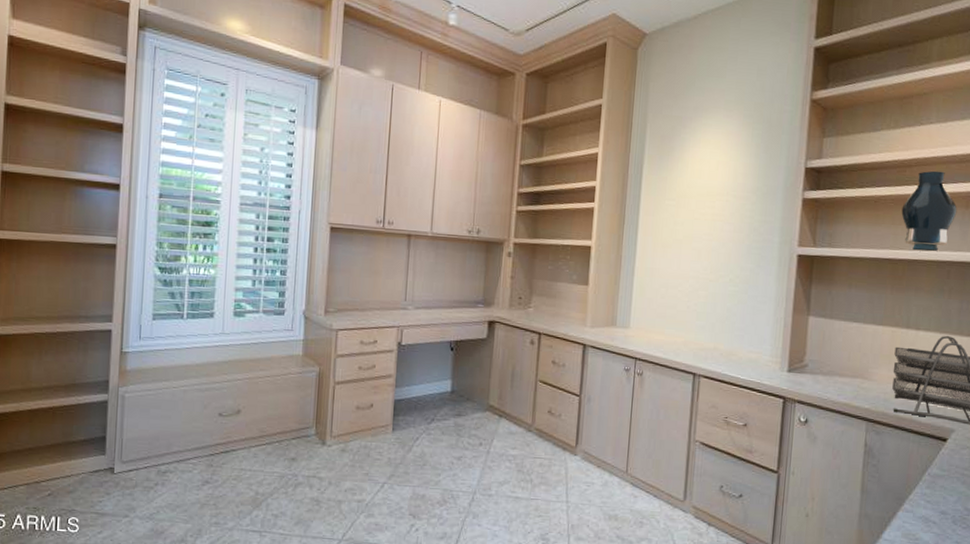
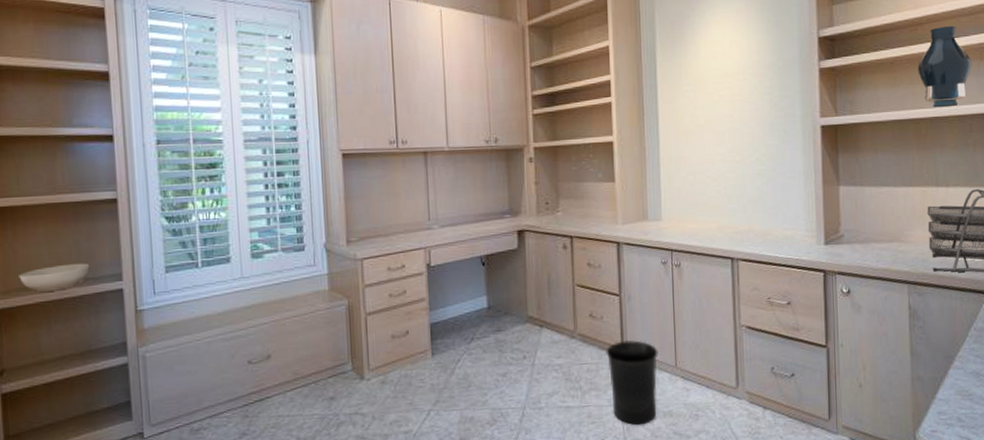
bowl: none [18,300,84,324] -> present [19,263,90,292]
waste bin: none [560,440,611,524] -> present [606,339,658,425]

